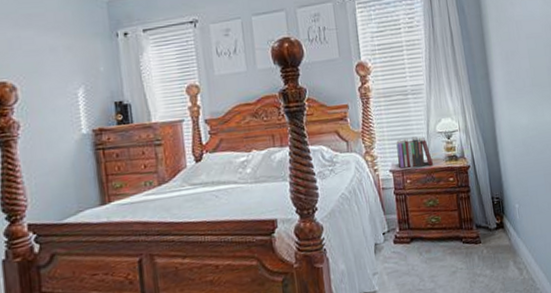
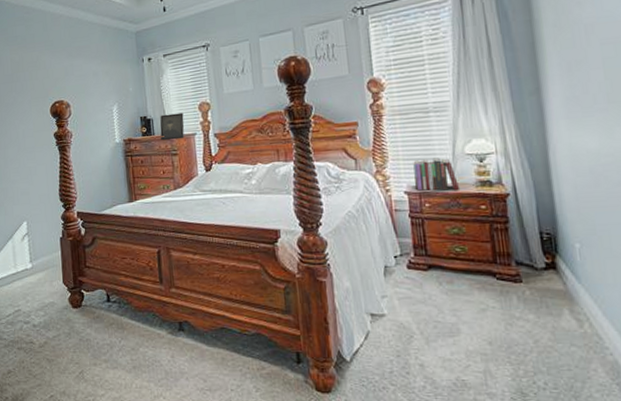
picture frame: none [139,96,170,130] -> present [160,112,185,141]

